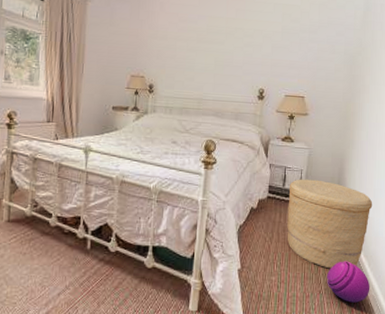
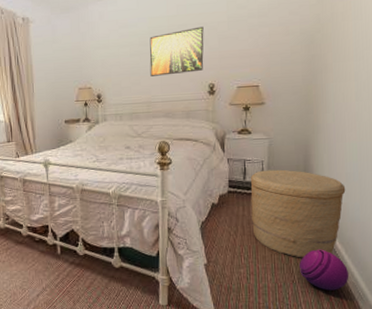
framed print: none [204,32,259,76] -> present [149,26,204,76]

